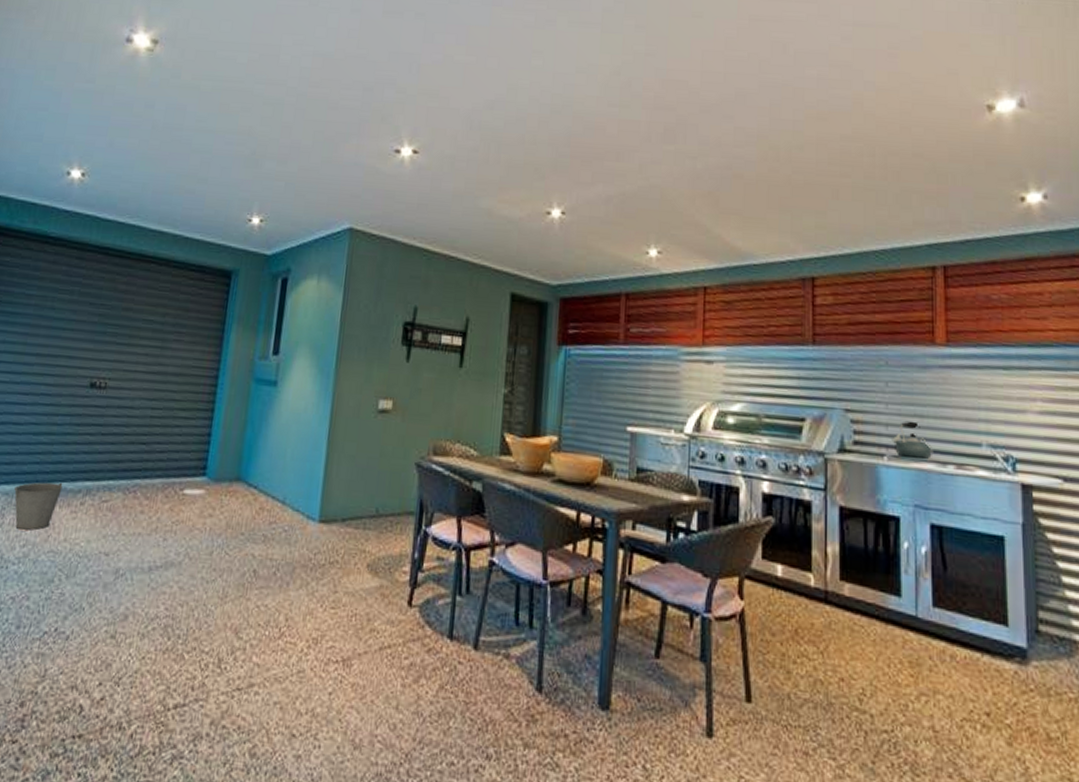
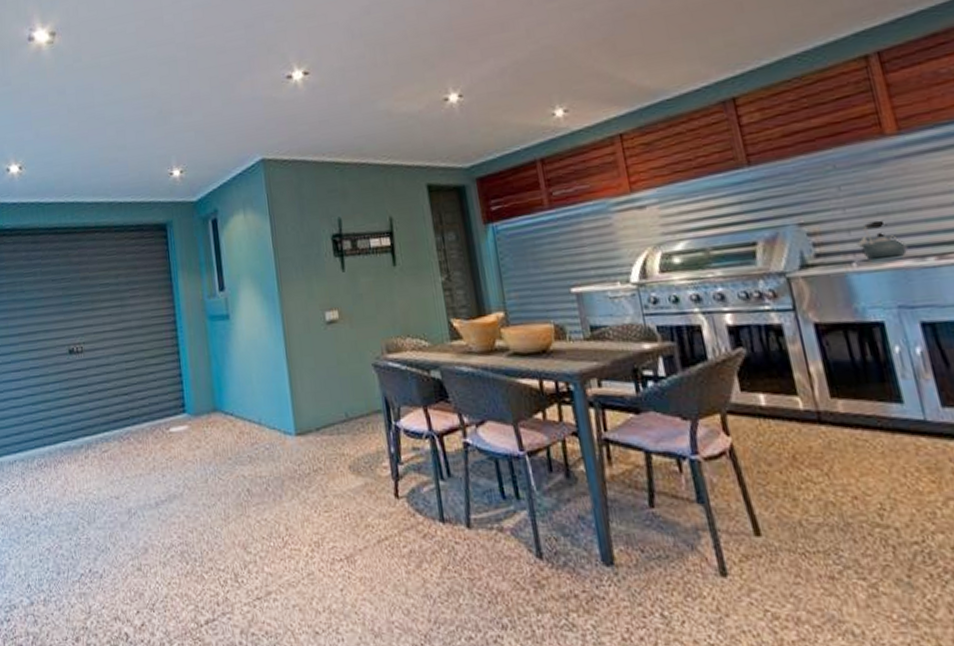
bucket: present [14,482,63,530] -> none [28,442,67,489]

